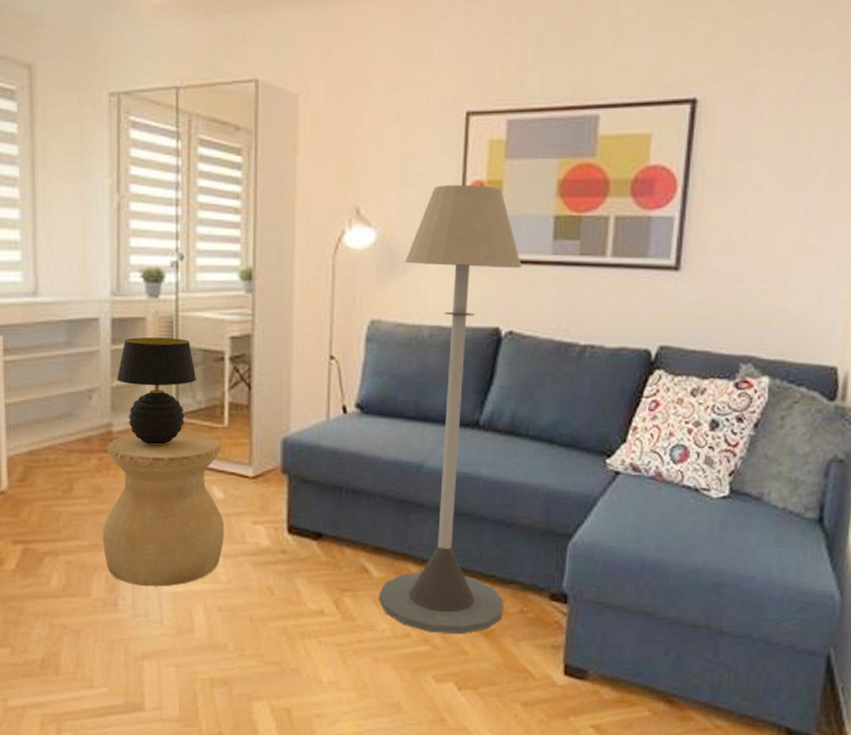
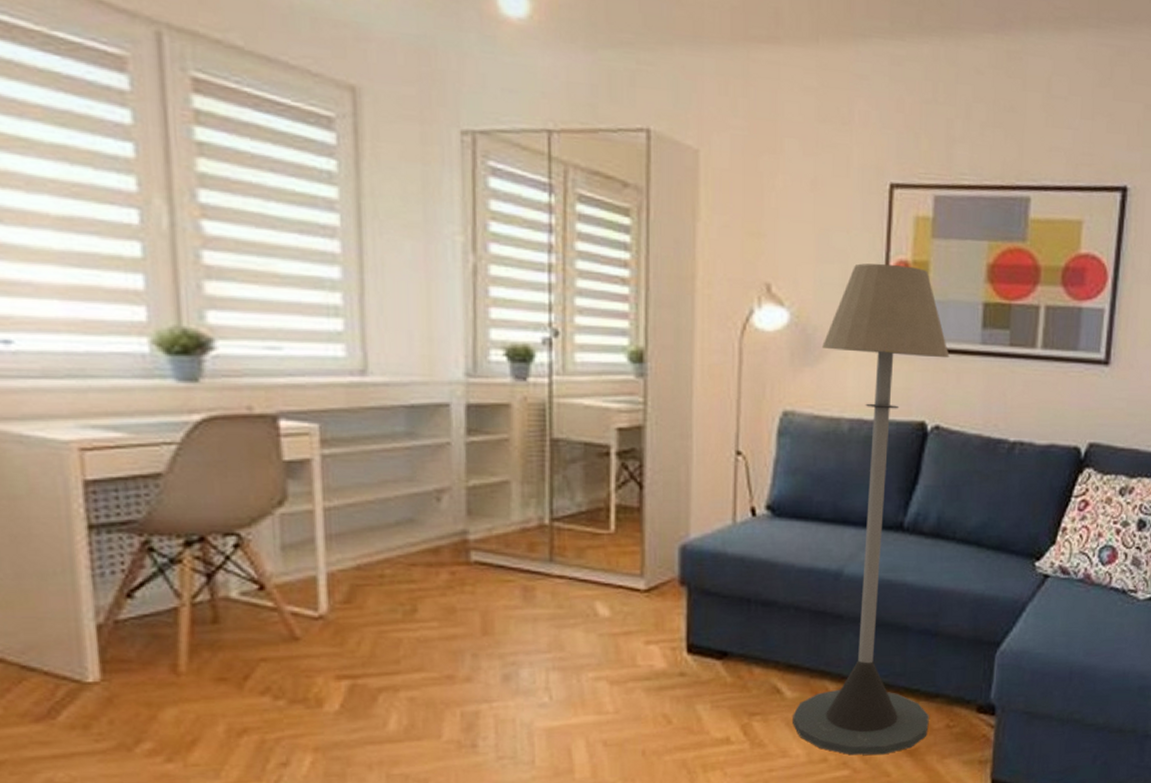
side table: present [103,432,224,587] -> none [456,539,610,723]
table lamp: present [116,337,197,445] -> none [473,428,576,555]

